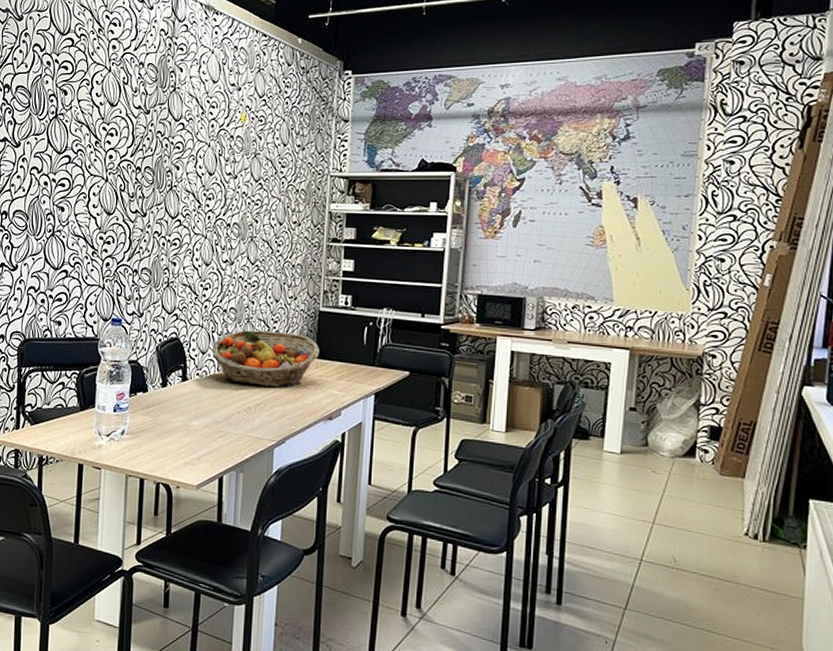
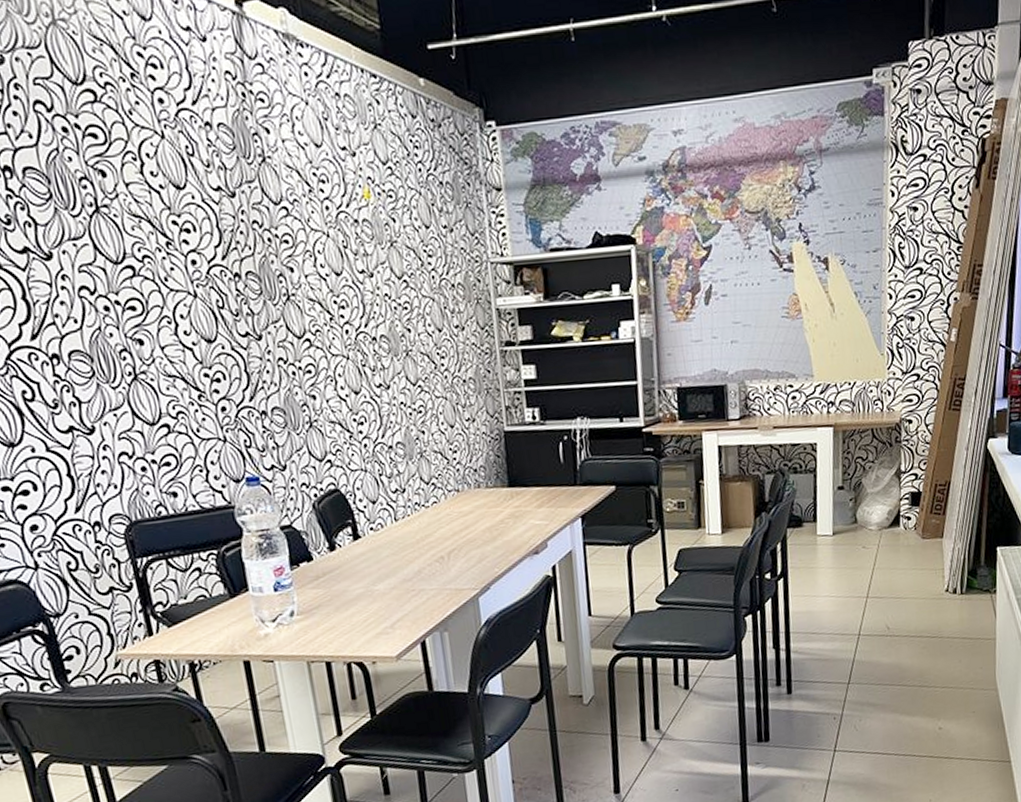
fruit basket: present [211,330,319,387] -> none [382,462,512,531]

